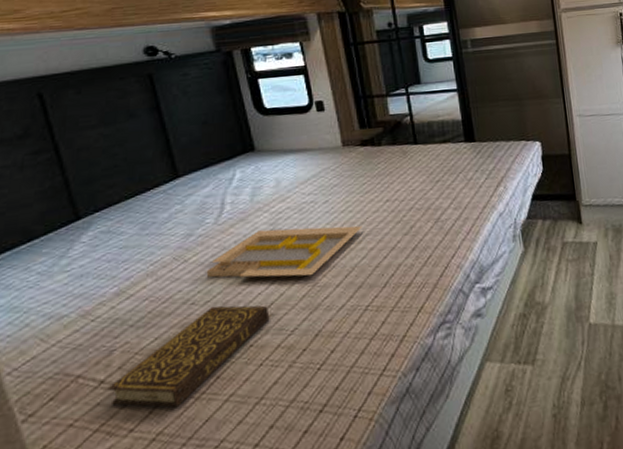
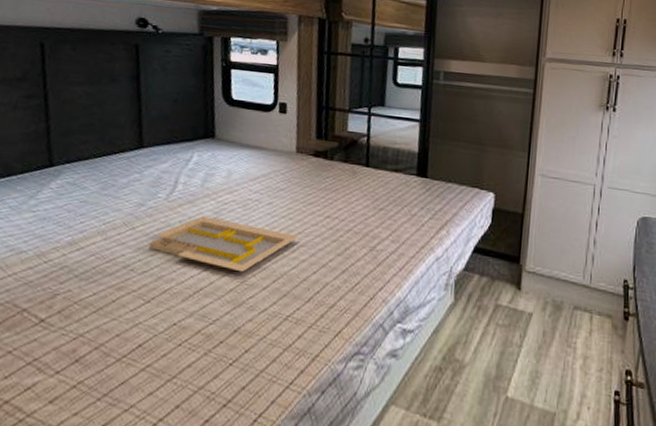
book: present [107,305,270,408] -> none [45,277,197,362]

